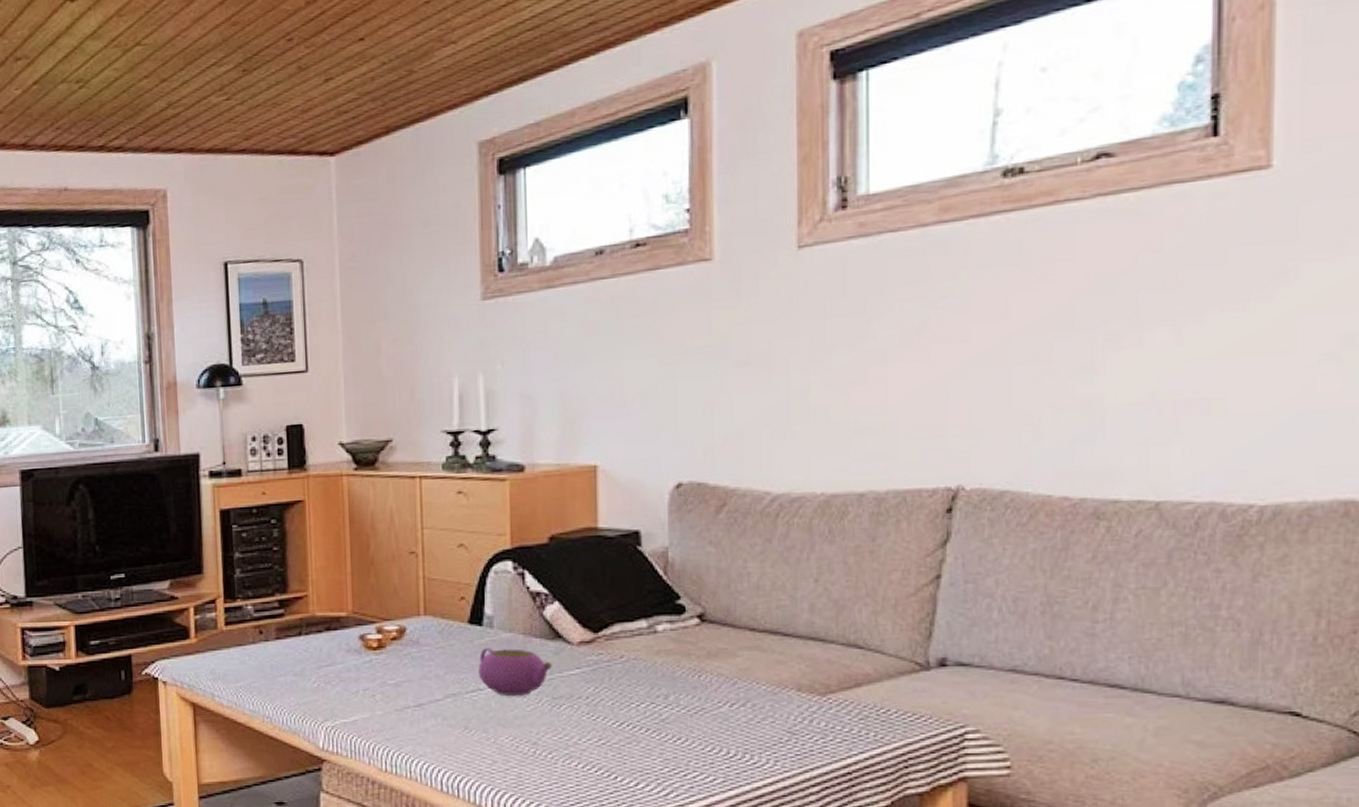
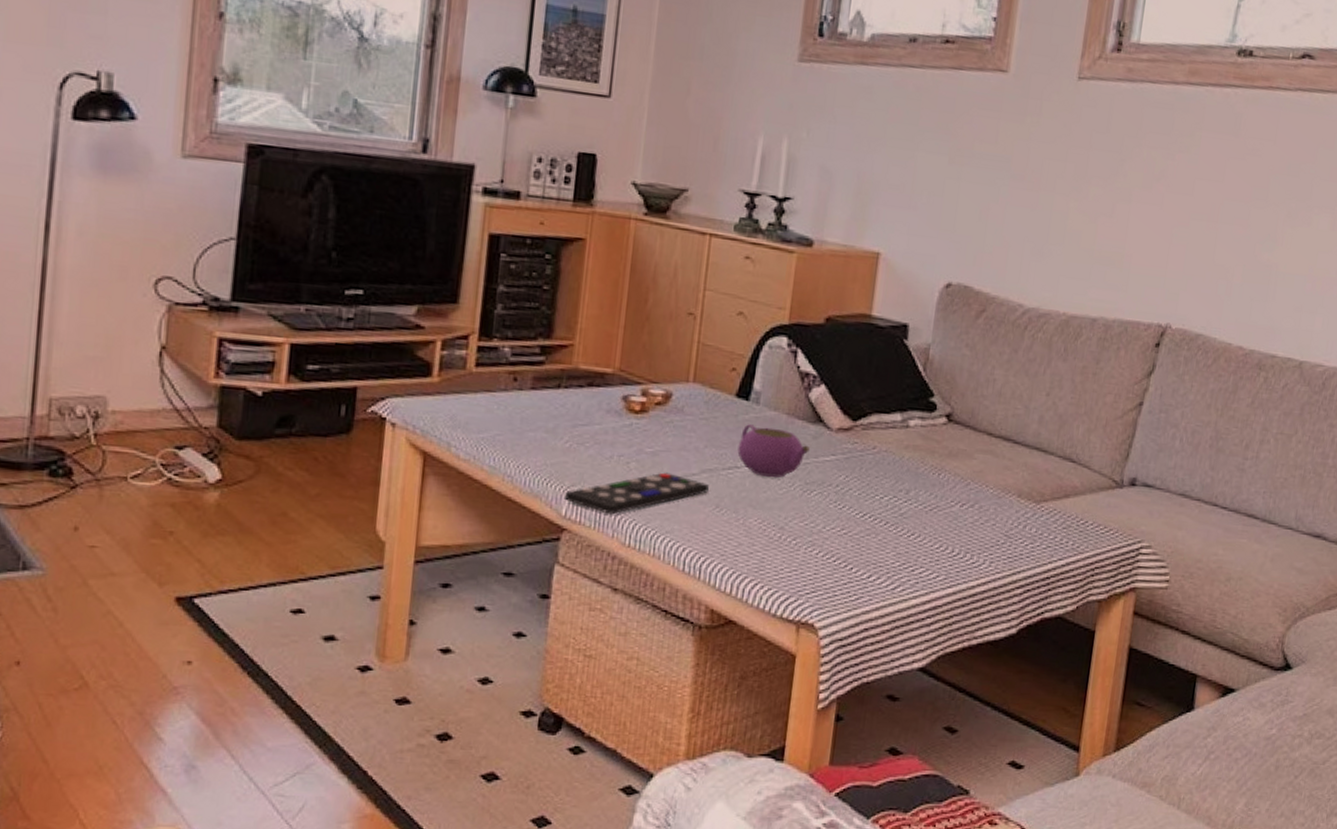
remote control: none [320,701,455,744] -> present [565,472,709,515]

